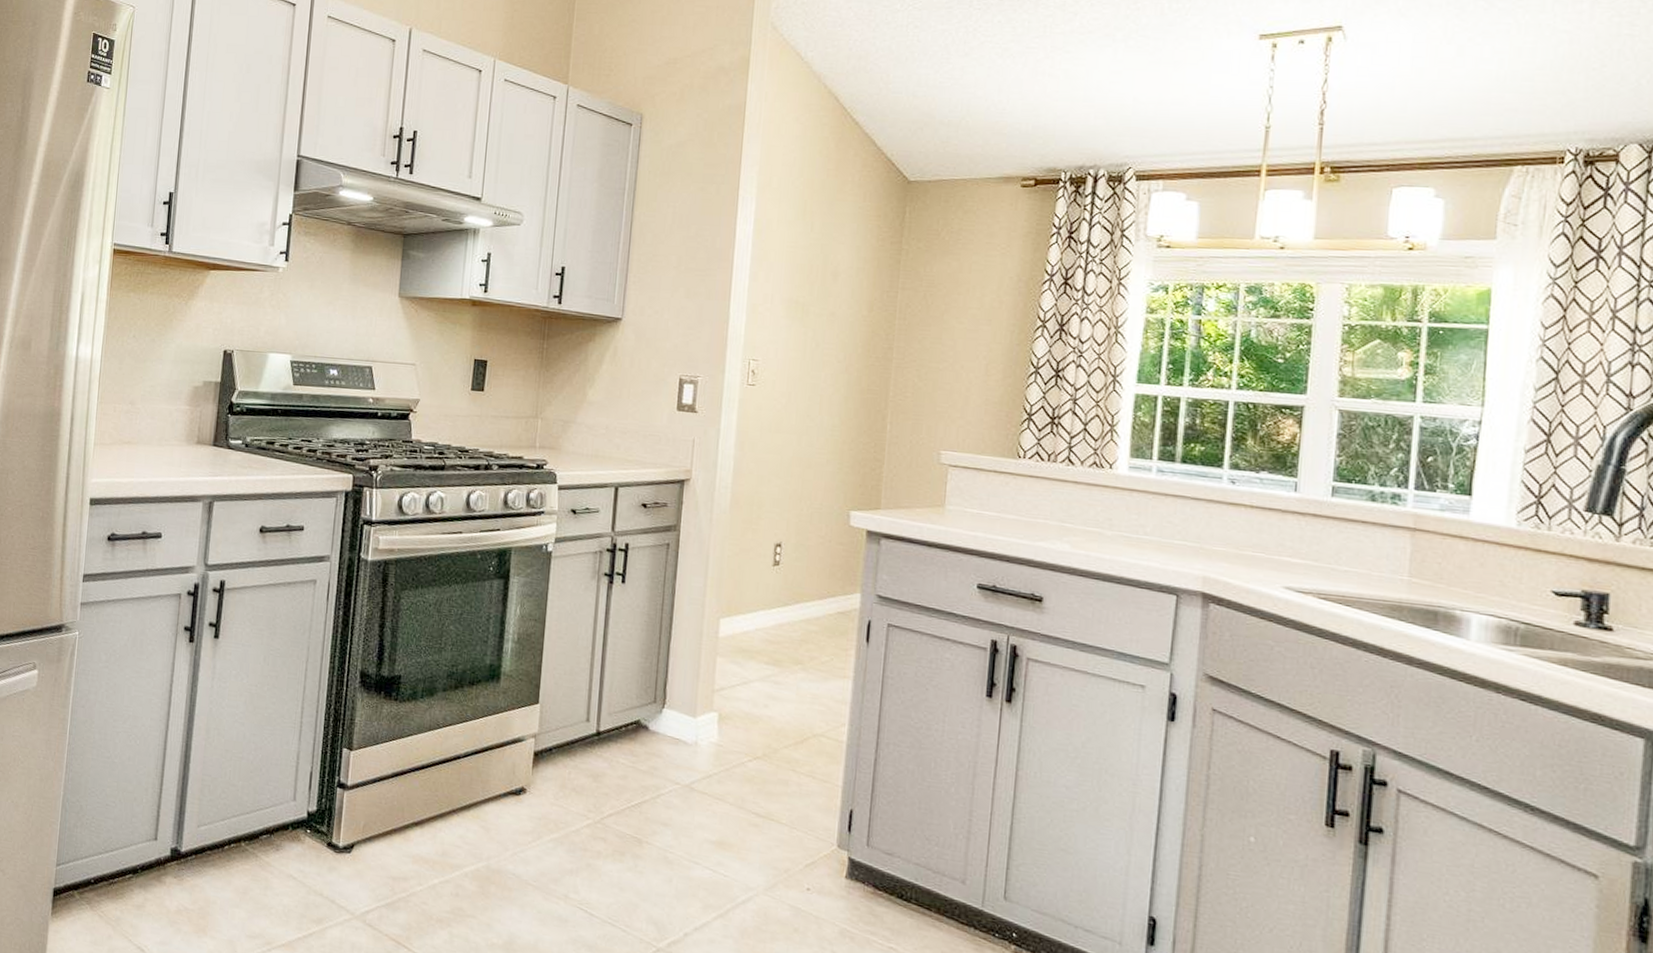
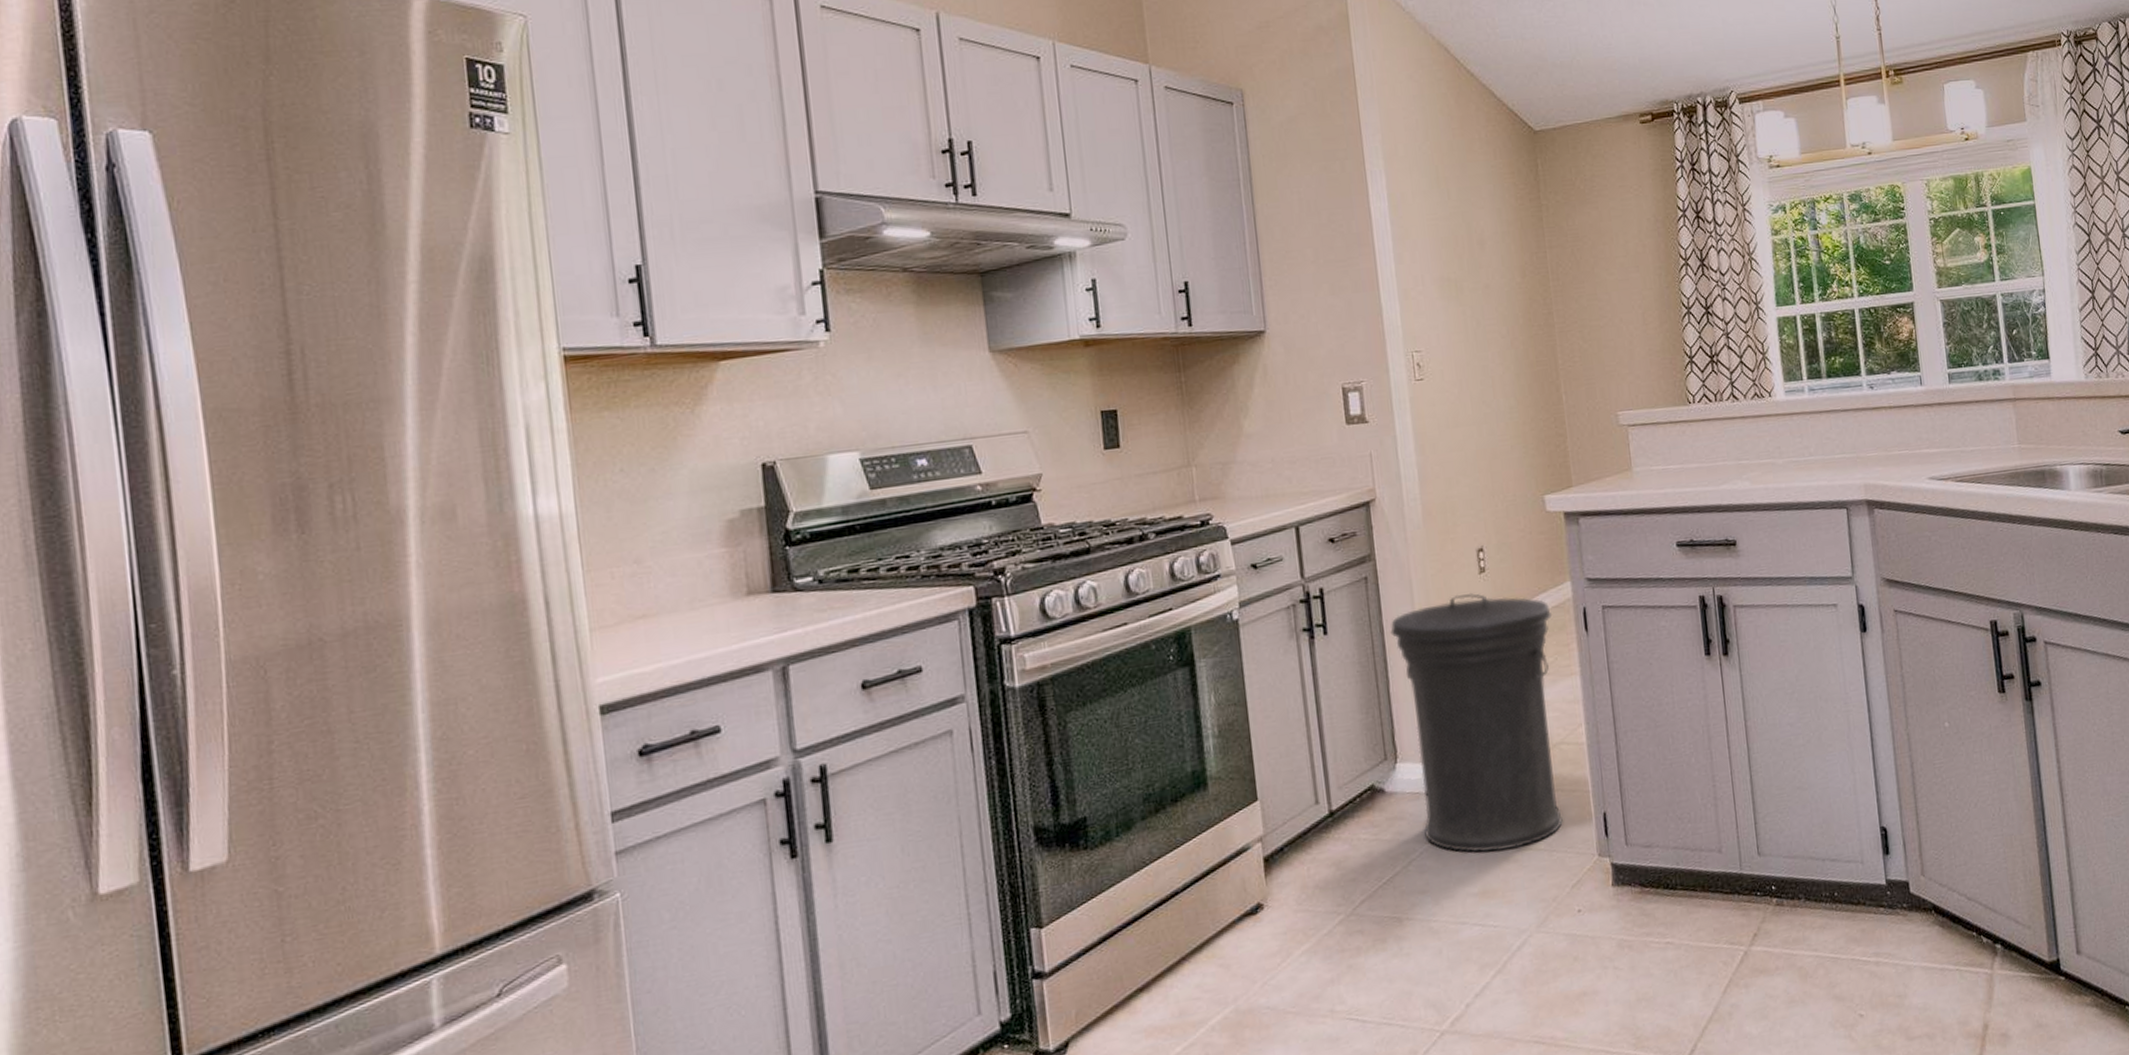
trash can: none [676,578,836,816] -> present [1390,592,1563,852]

